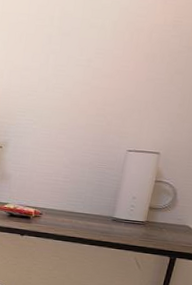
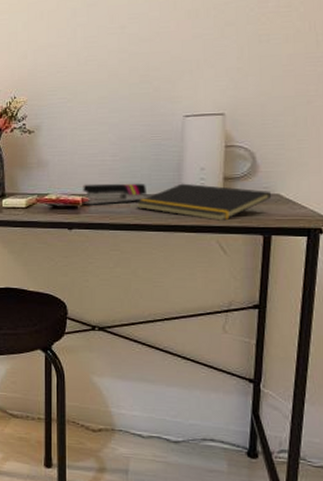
stapler: none [34,198,88,219] -> present [82,183,148,207]
notepad: none [77,208,183,242] -> present [136,183,272,221]

